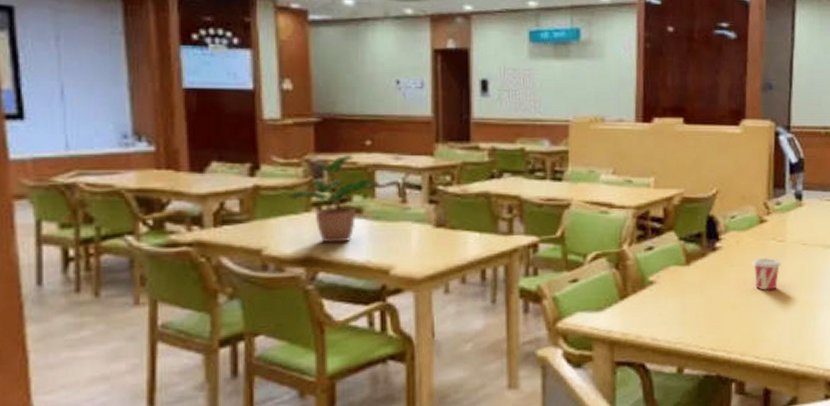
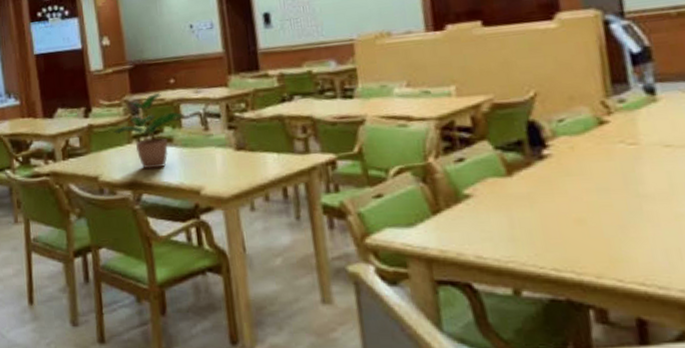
cup: present [752,257,781,291] -> none [595,163,638,202]

